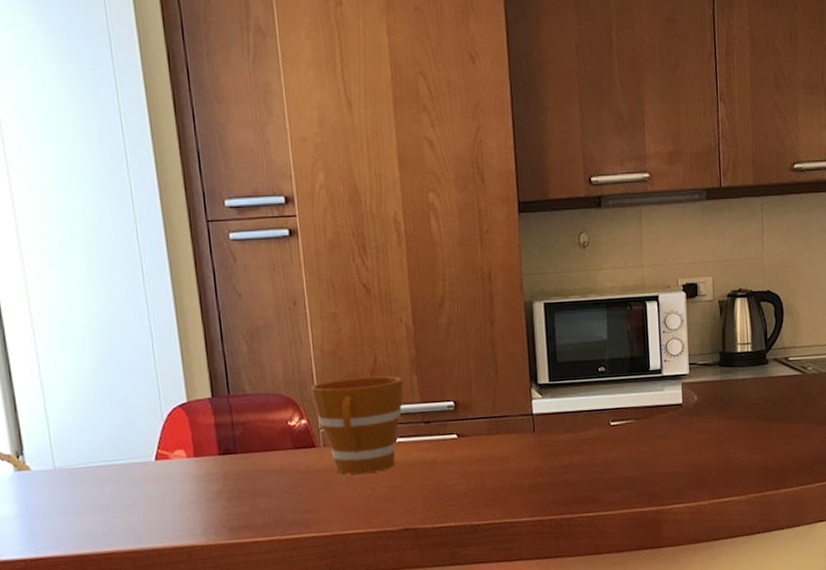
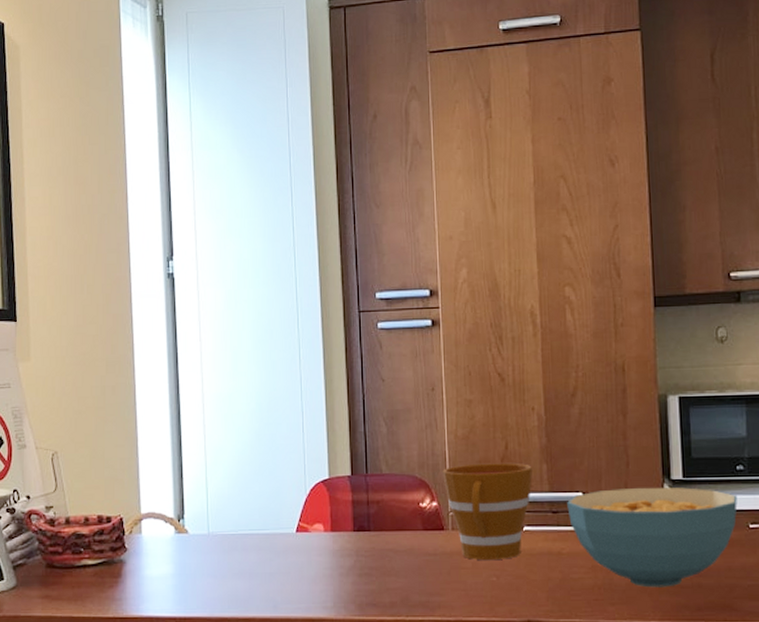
cereal bowl: none [439,391,600,488] -> present [567,487,737,588]

